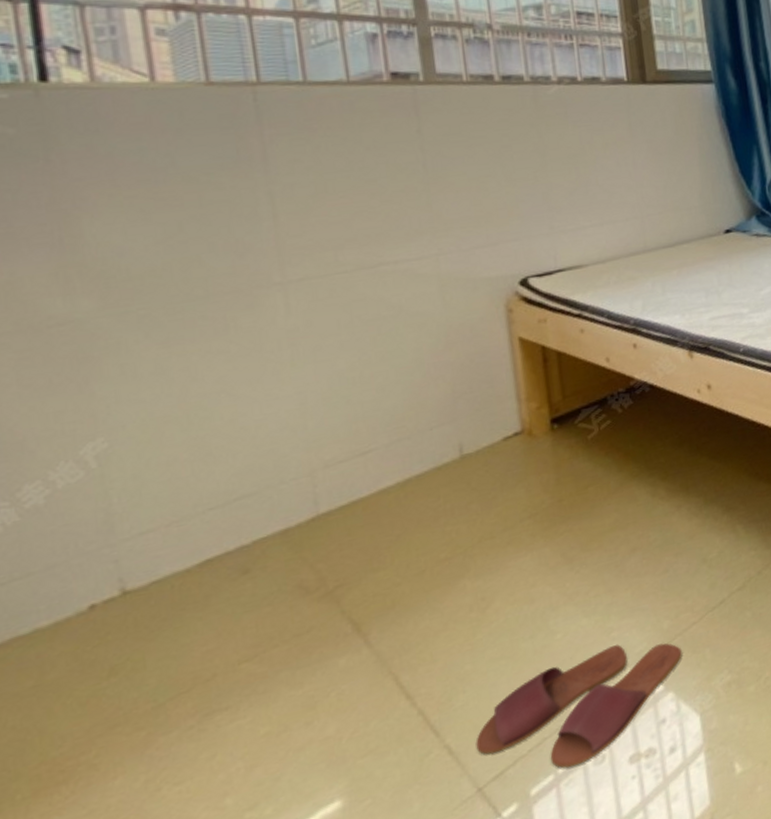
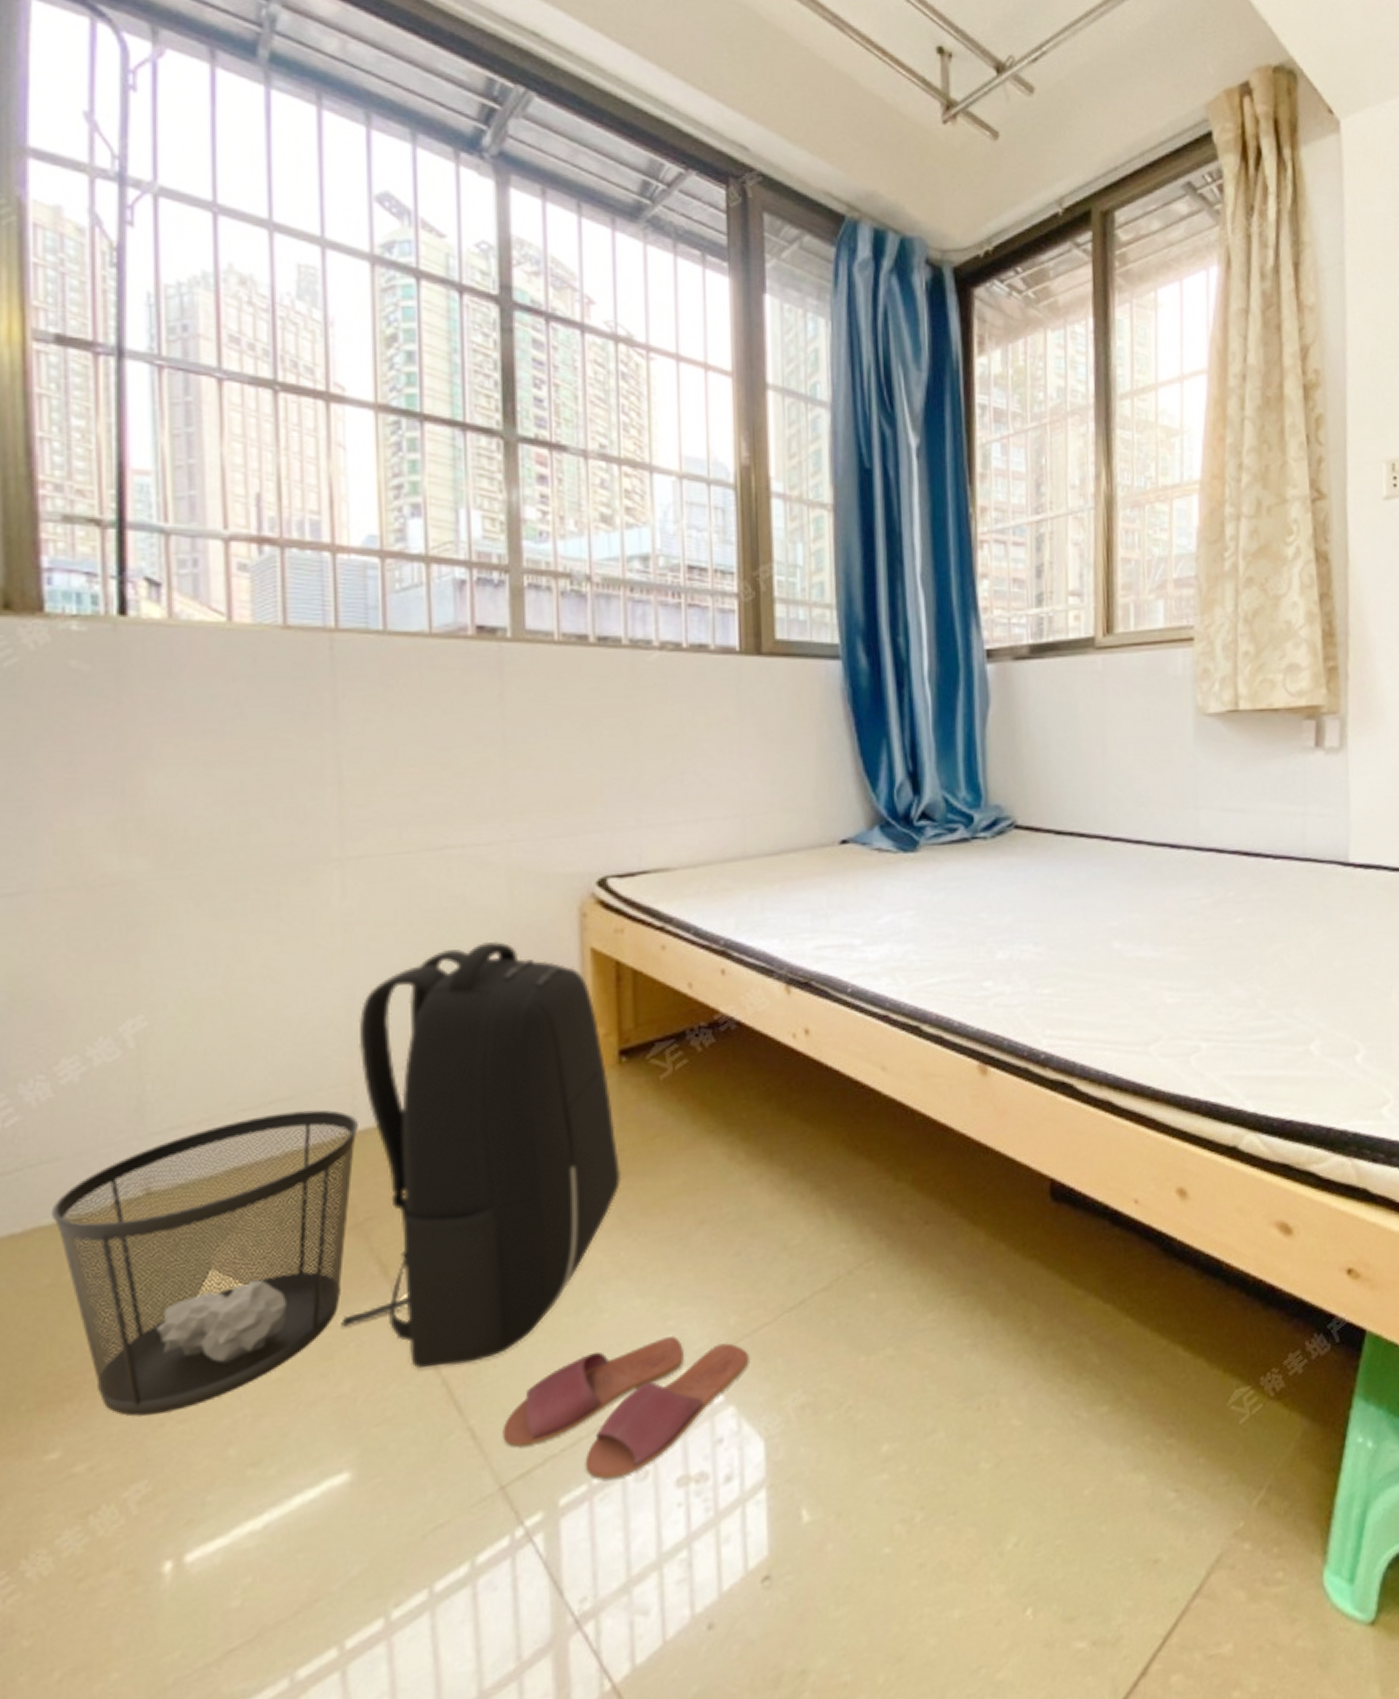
waste bin: none [27,499,321,788] -> present [50,1109,358,1417]
backpack: none [312,340,562,705] -> present [341,941,622,1369]

